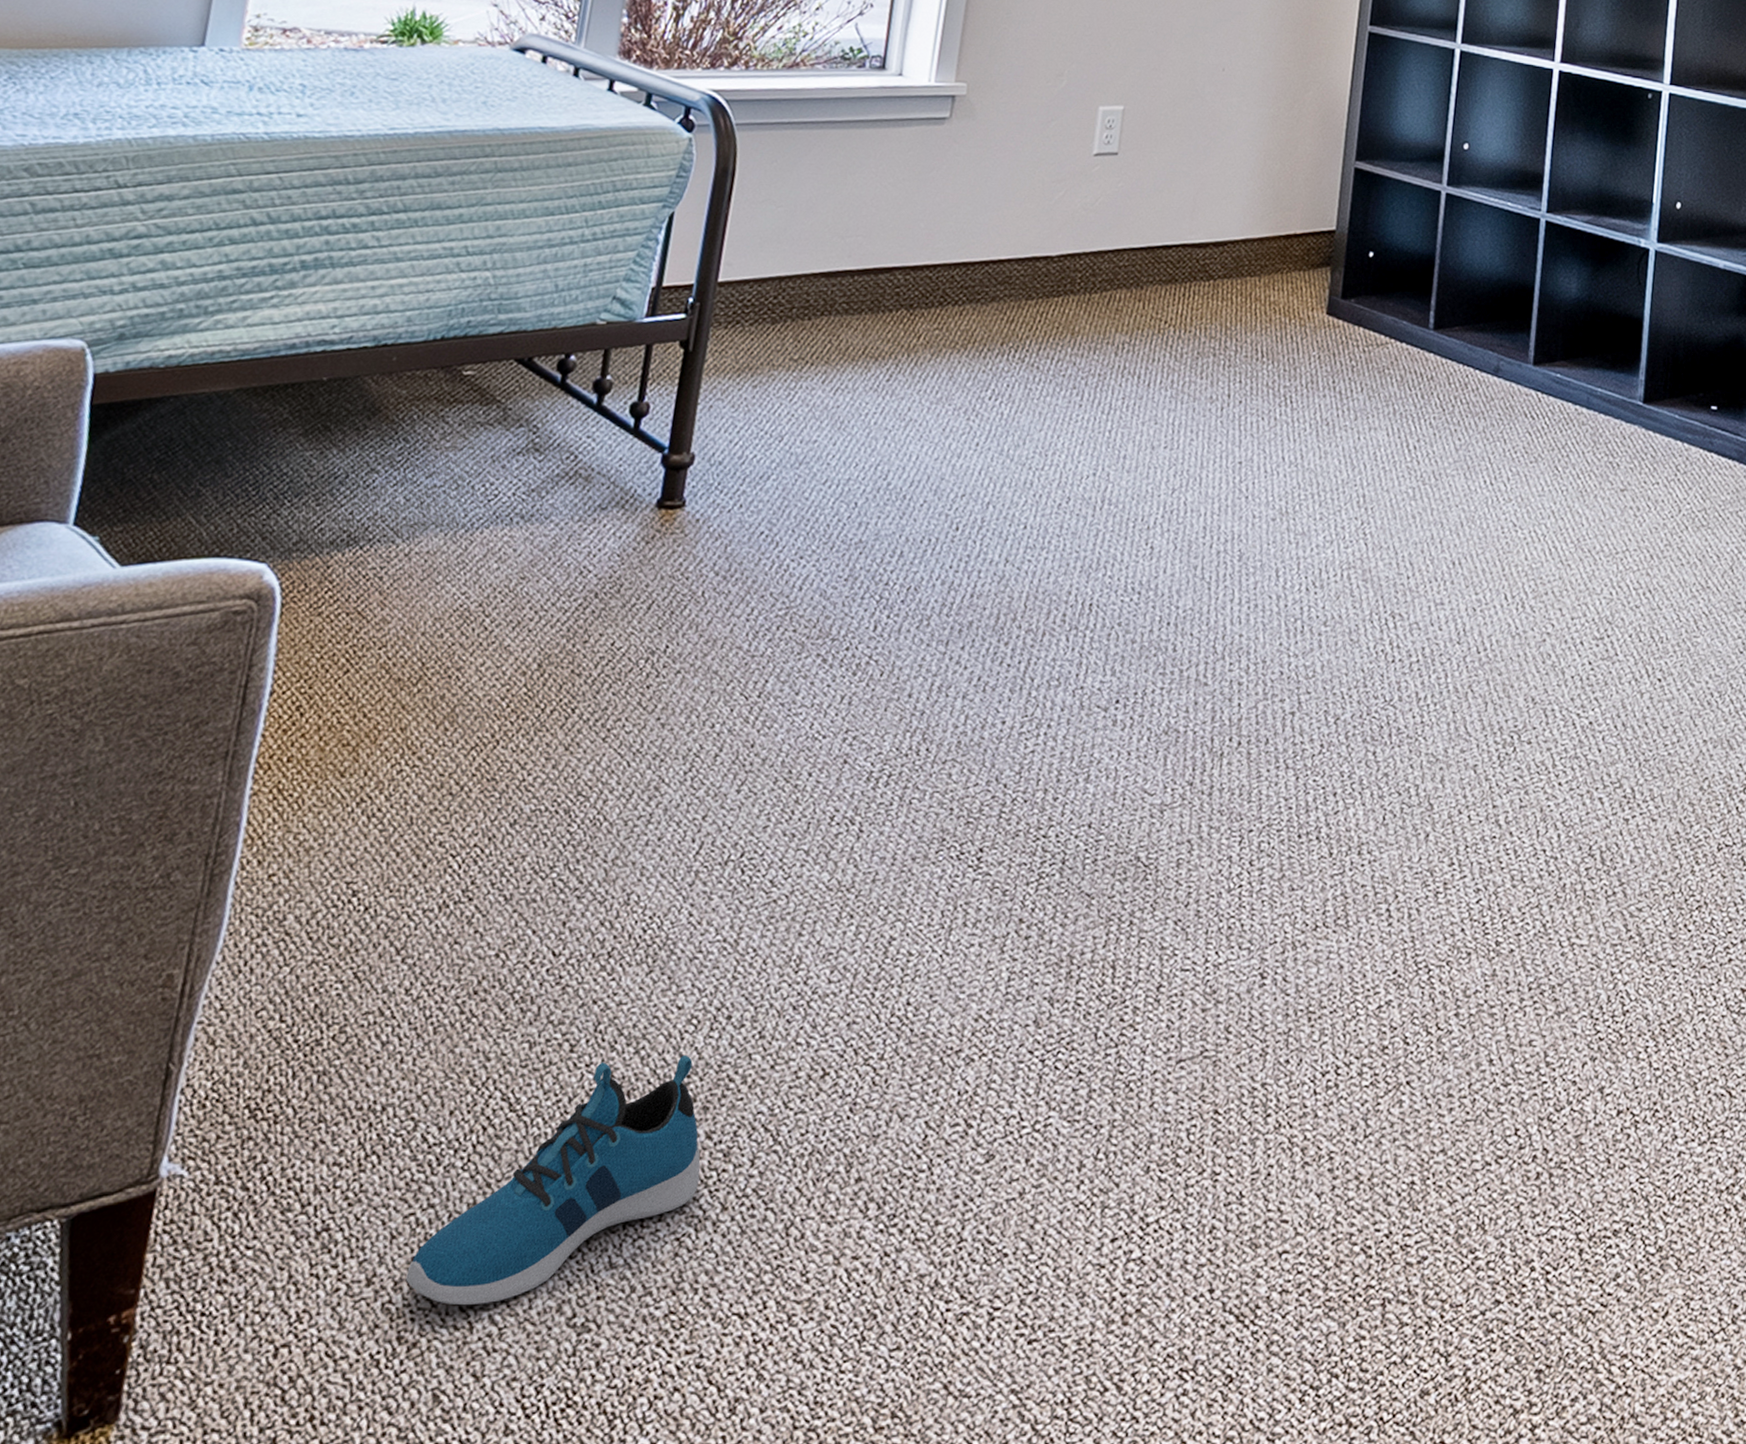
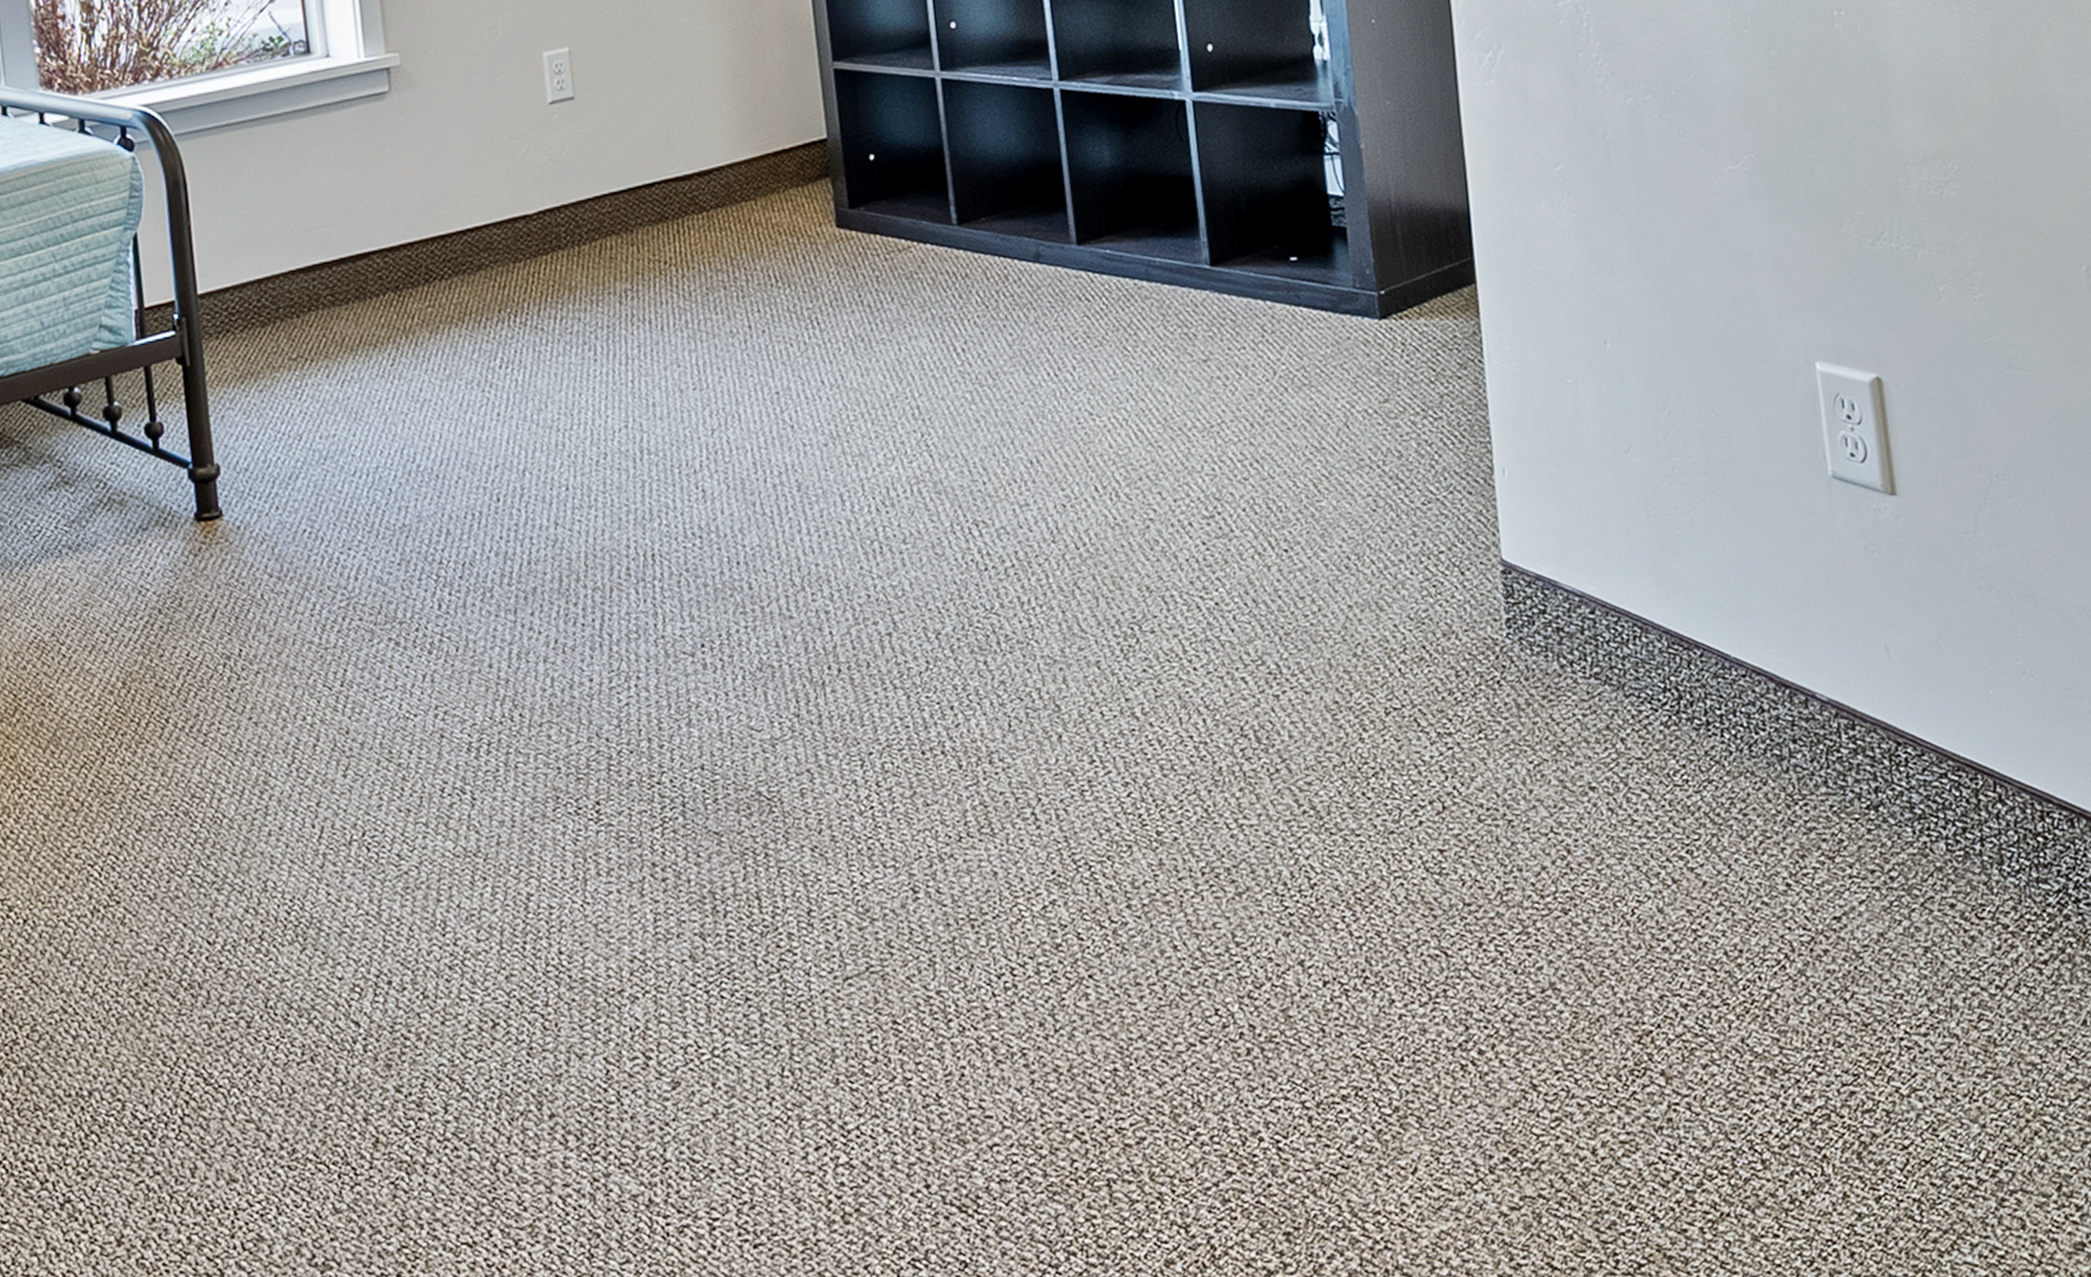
shoe: present [405,1054,701,1305] -> none [150,1020,400,1256]

